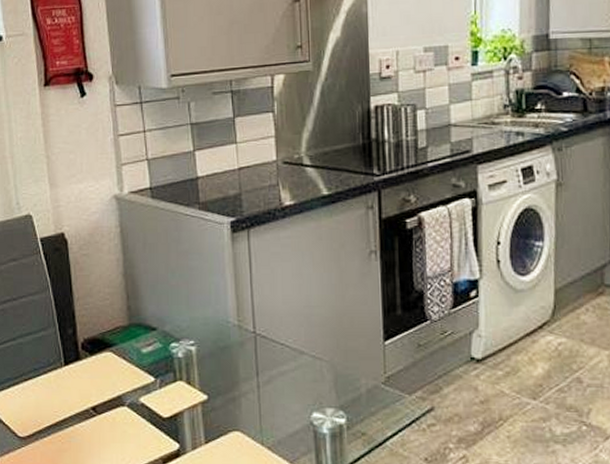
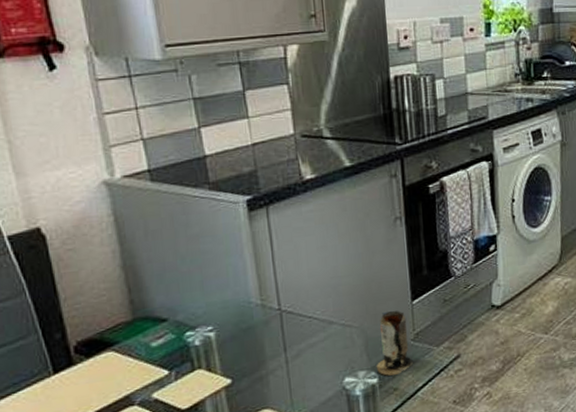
can: none [345,348,383,418] -> present [377,310,413,376]

